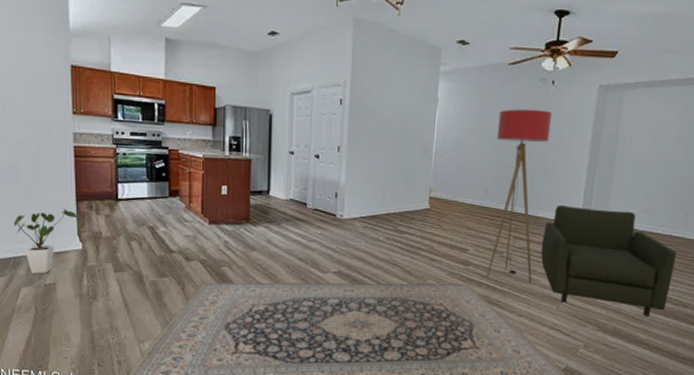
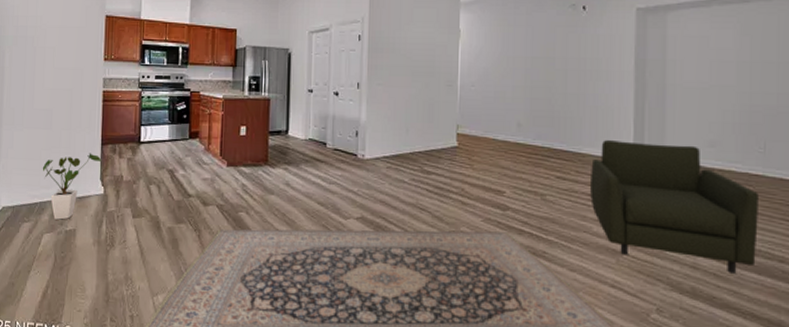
floor lamp: present [486,109,553,283] -> none [527,36,587,231]

